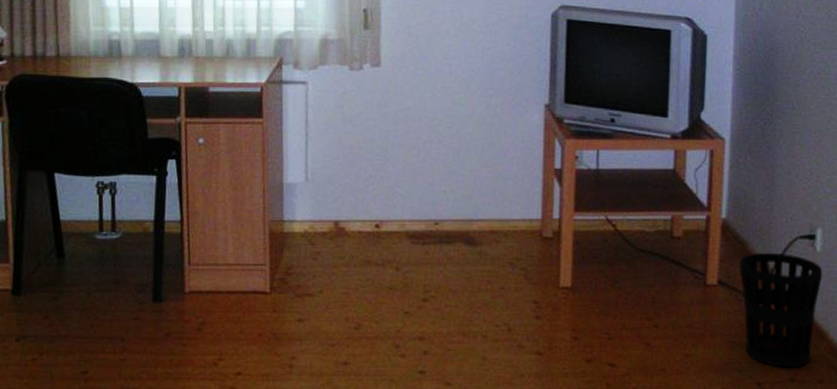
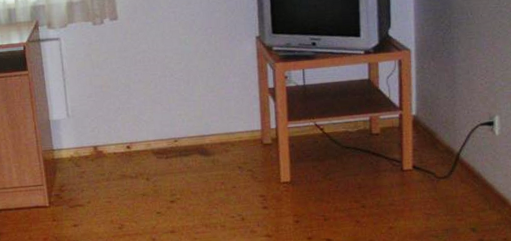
wastebasket: present [739,252,823,367] -> none [430,139,502,231]

